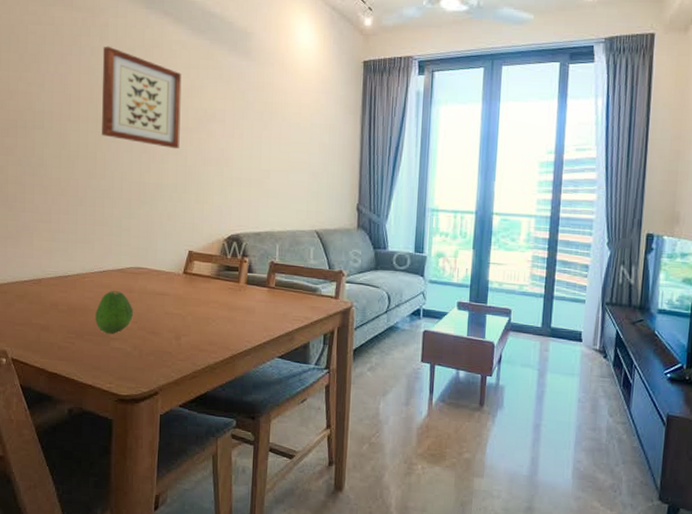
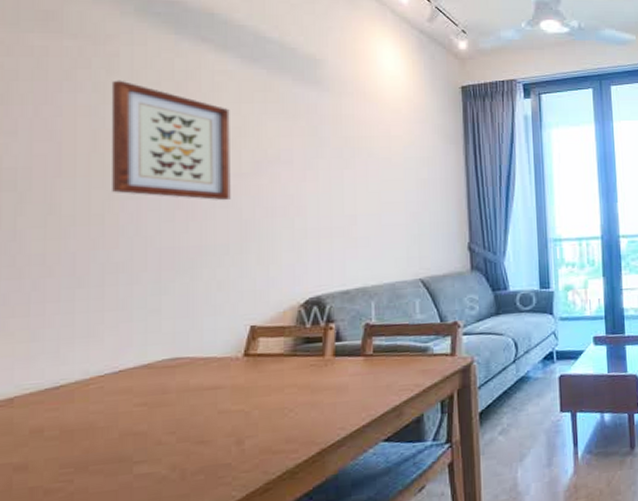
fruit: present [95,291,133,334] -> none [108,395,169,457]

